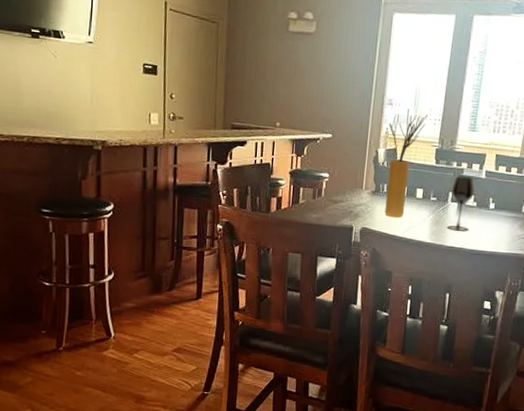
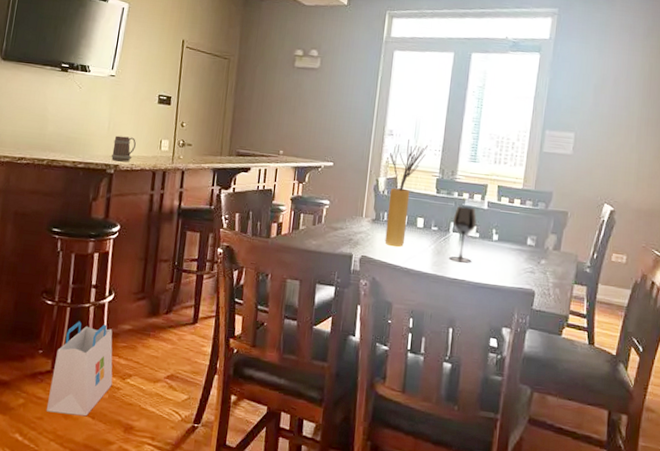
shopping bag: none [55,301,120,390] -> present [46,321,113,416]
beer mug: none [98,109,123,137] -> present [111,135,136,162]

